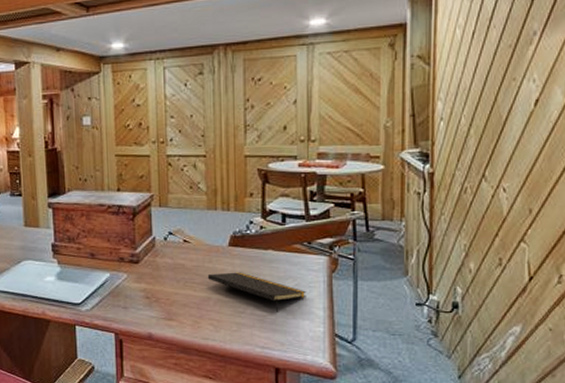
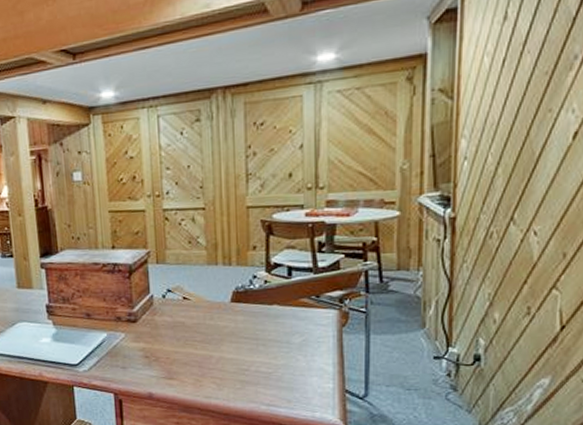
notepad: present [207,272,306,313] -> none [208,328,314,369]

